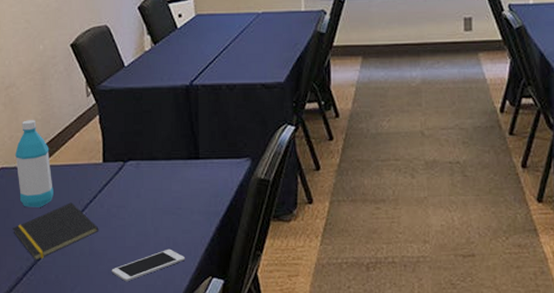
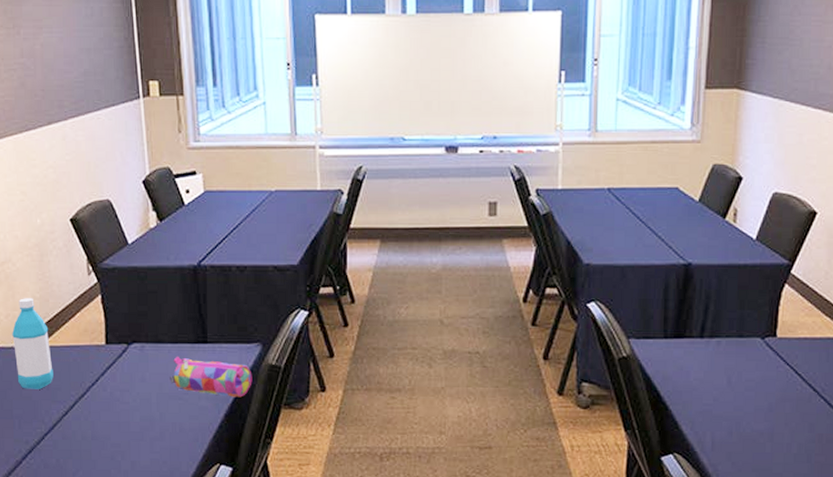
notepad: present [13,202,99,261] -> none [11,385,102,444]
cell phone: present [111,249,186,282] -> none [115,434,193,468]
pencil case: none [164,173,243,211] -> present [170,357,252,397]

